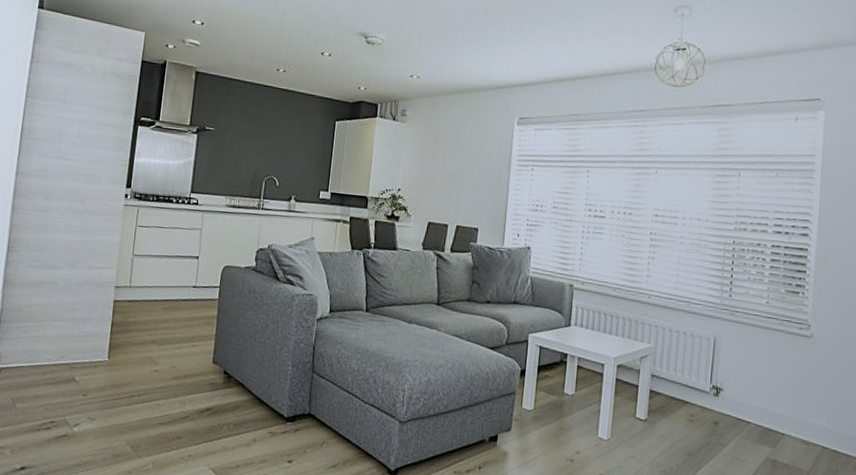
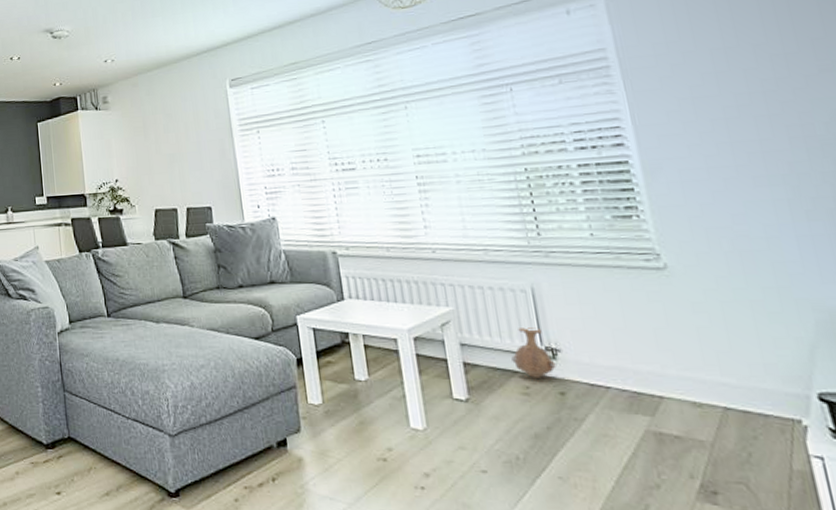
vase: none [686,368,717,410] -> present [511,327,556,378]

